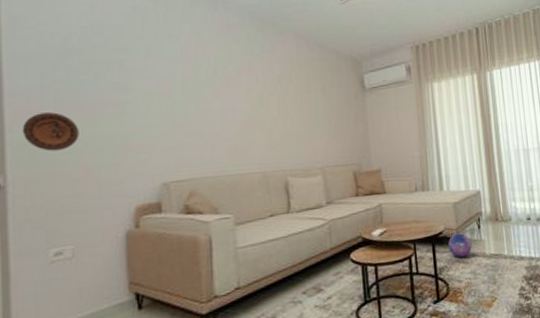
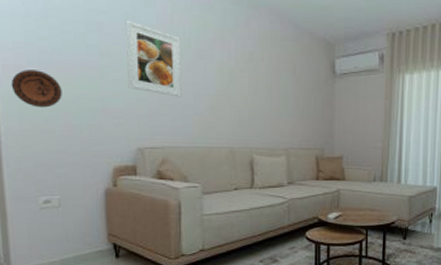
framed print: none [148,55,209,126] -> present [125,20,182,97]
decorative ball: present [448,233,472,258] -> none [399,225,421,248]

